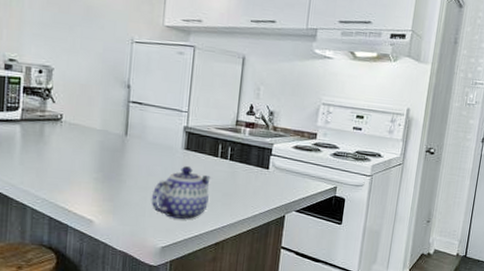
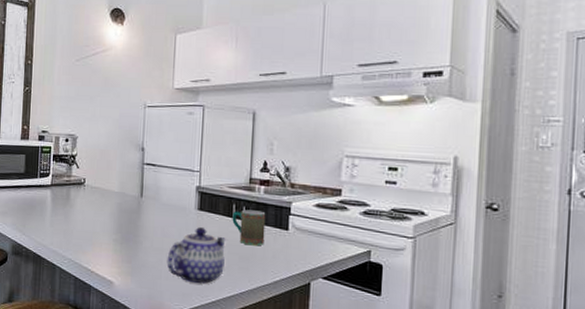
mug: none [218,150,250,184] -> present [232,209,266,246]

